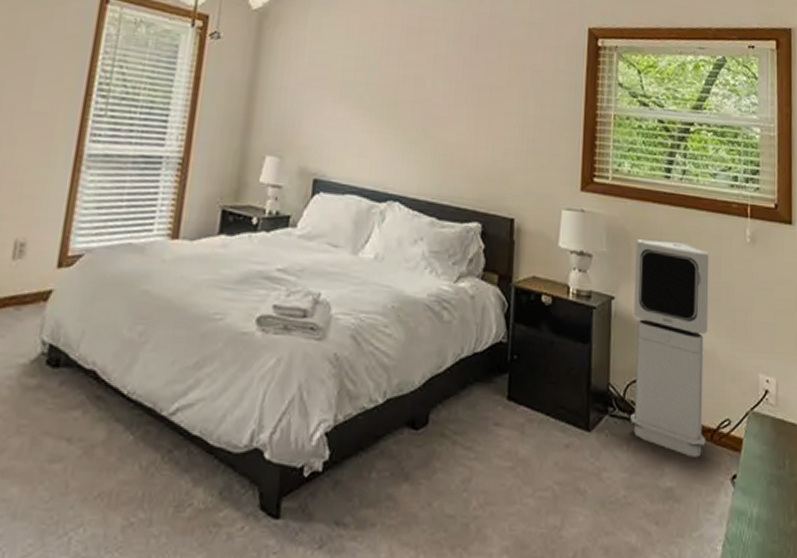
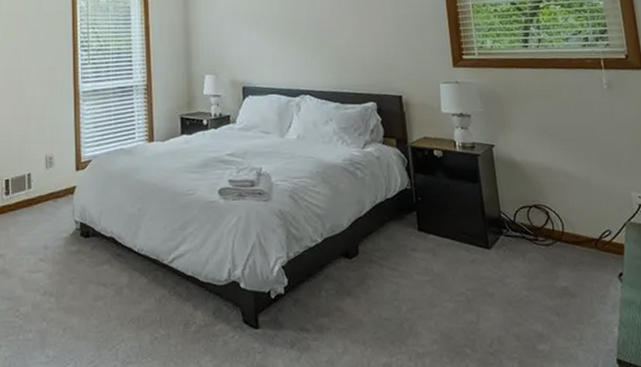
air purifier: present [630,238,709,458] -> none [506,94,592,262]

